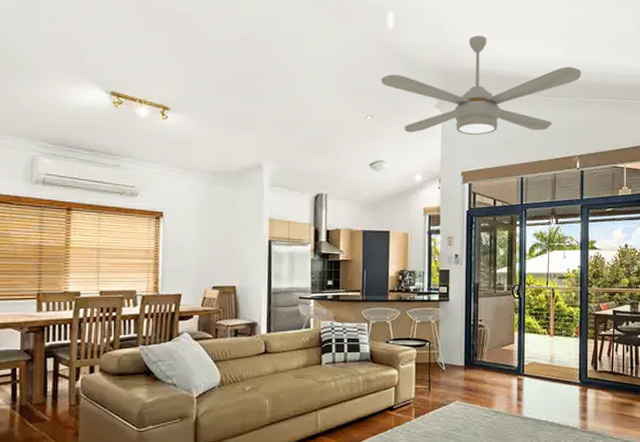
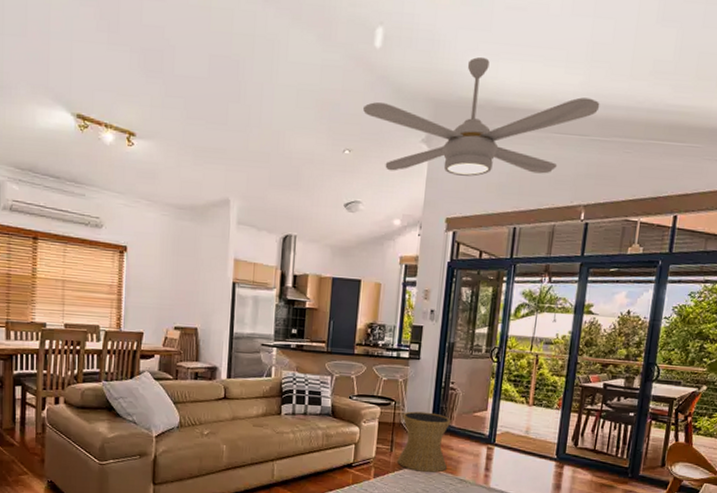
side table: none [436,350,483,408] -> present [397,411,452,473]

